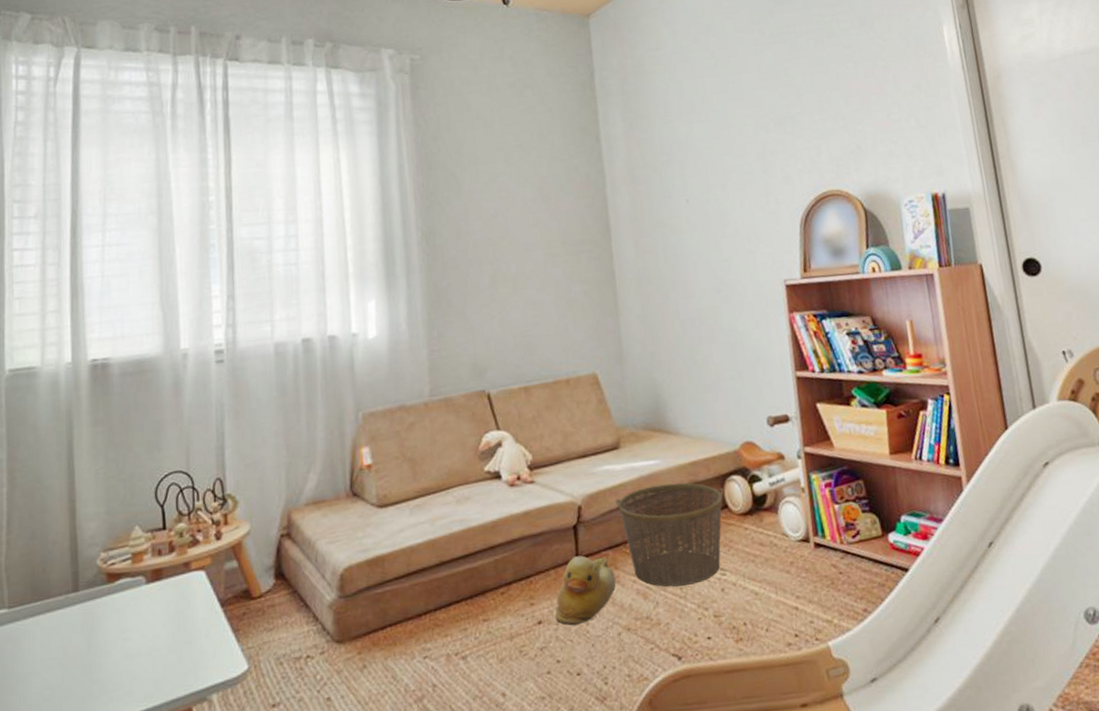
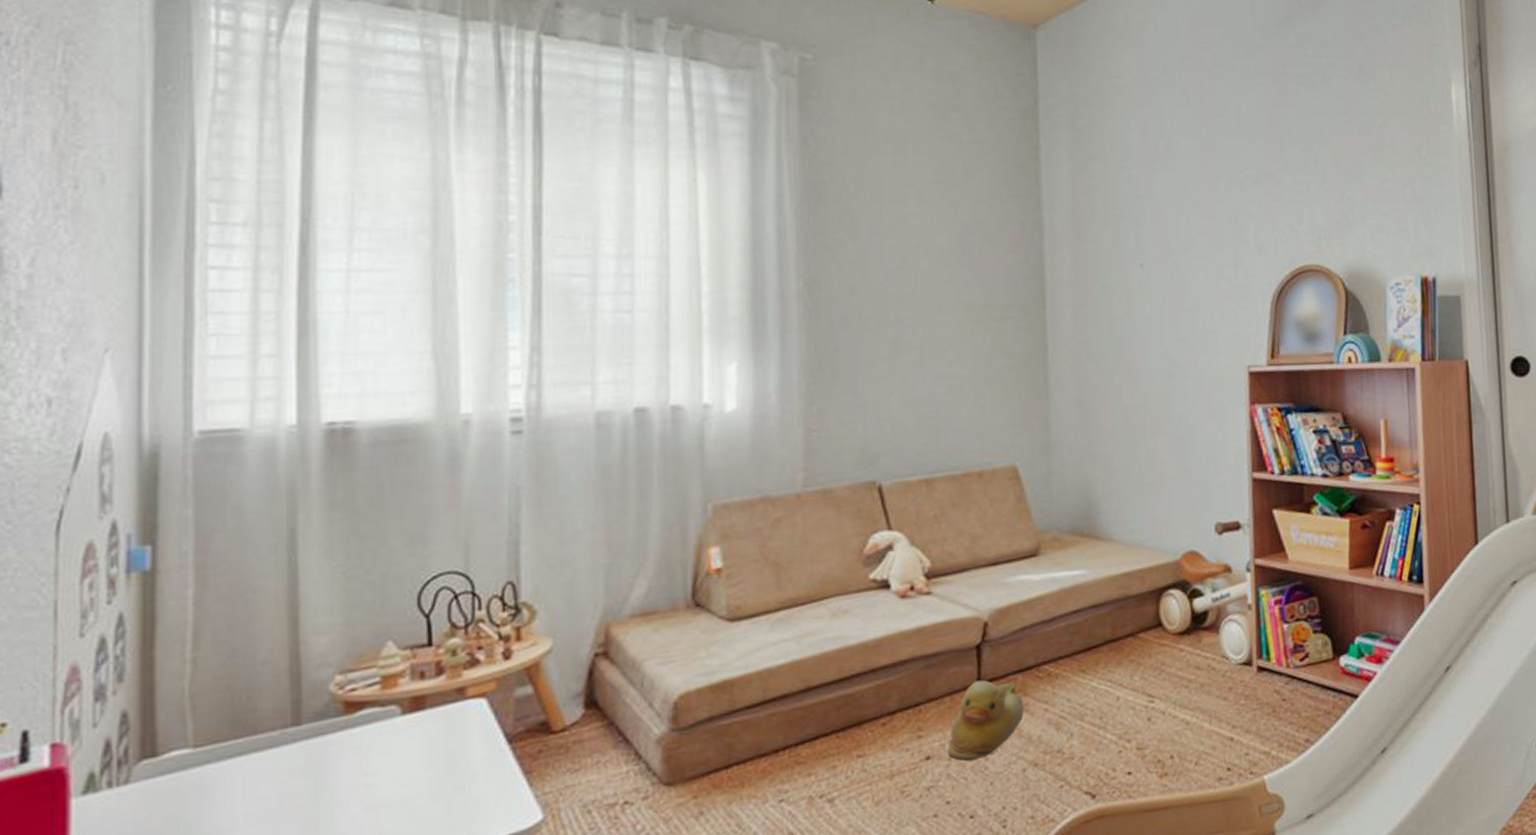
basket: present [615,483,725,587] -> none [1030,597,1160,716]

